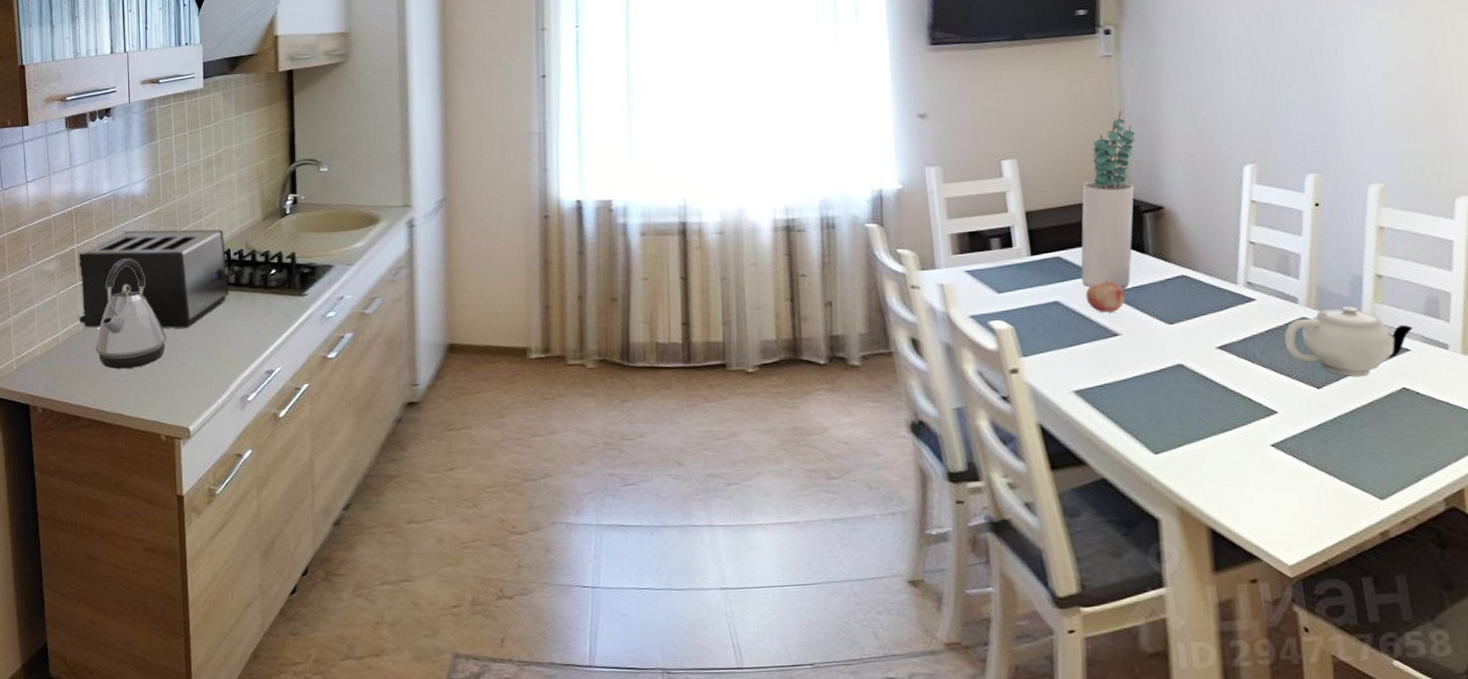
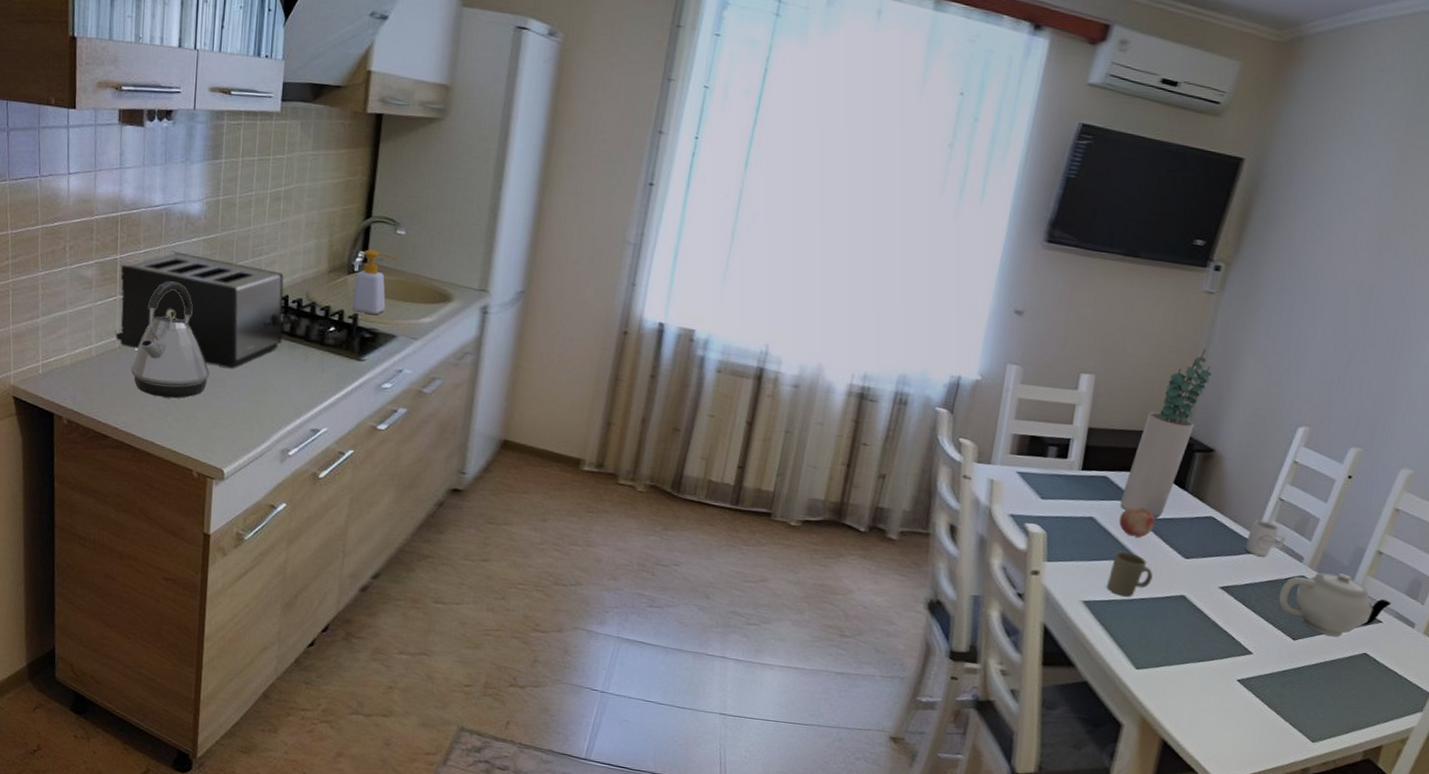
soap bottle: none [288,190,323,251] -> present [352,249,397,315]
mug: none [1092,330,1141,378] -> present [1107,551,1153,597]
mug: none [1228,268,1271,307] -> present [1244,520,1286,557]

